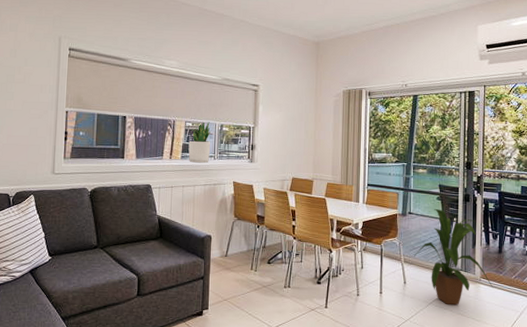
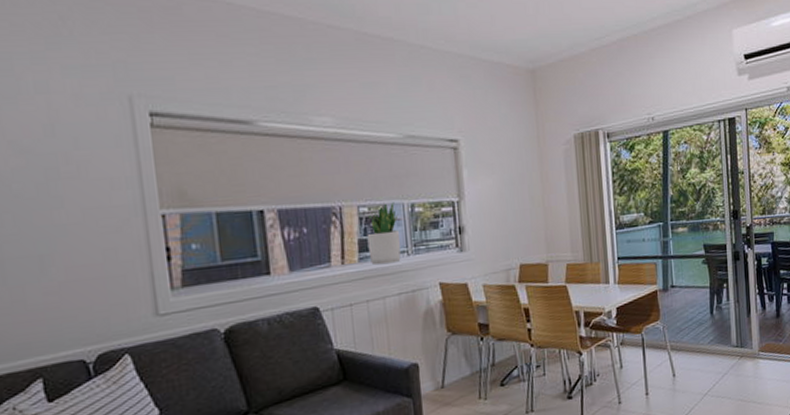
house plant: present [414,208,493,306] -> none [682,275,773,392]

